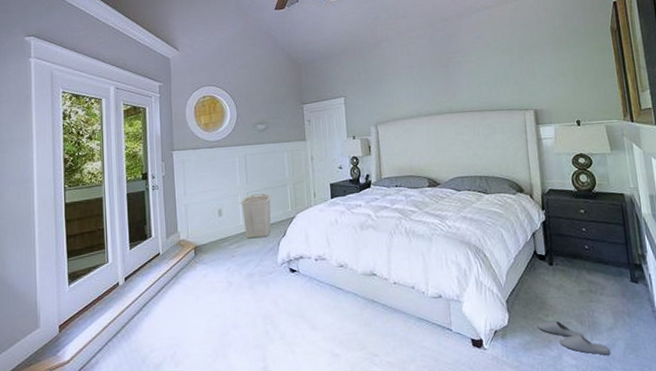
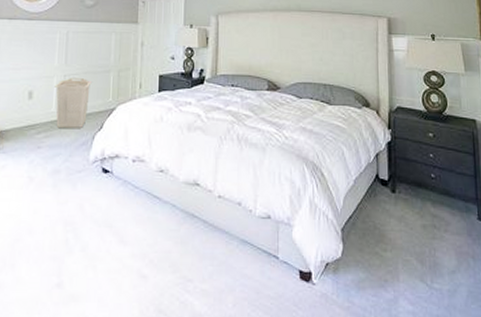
slippers: present [537,321,611,355] -> none [373,257,452,302]

